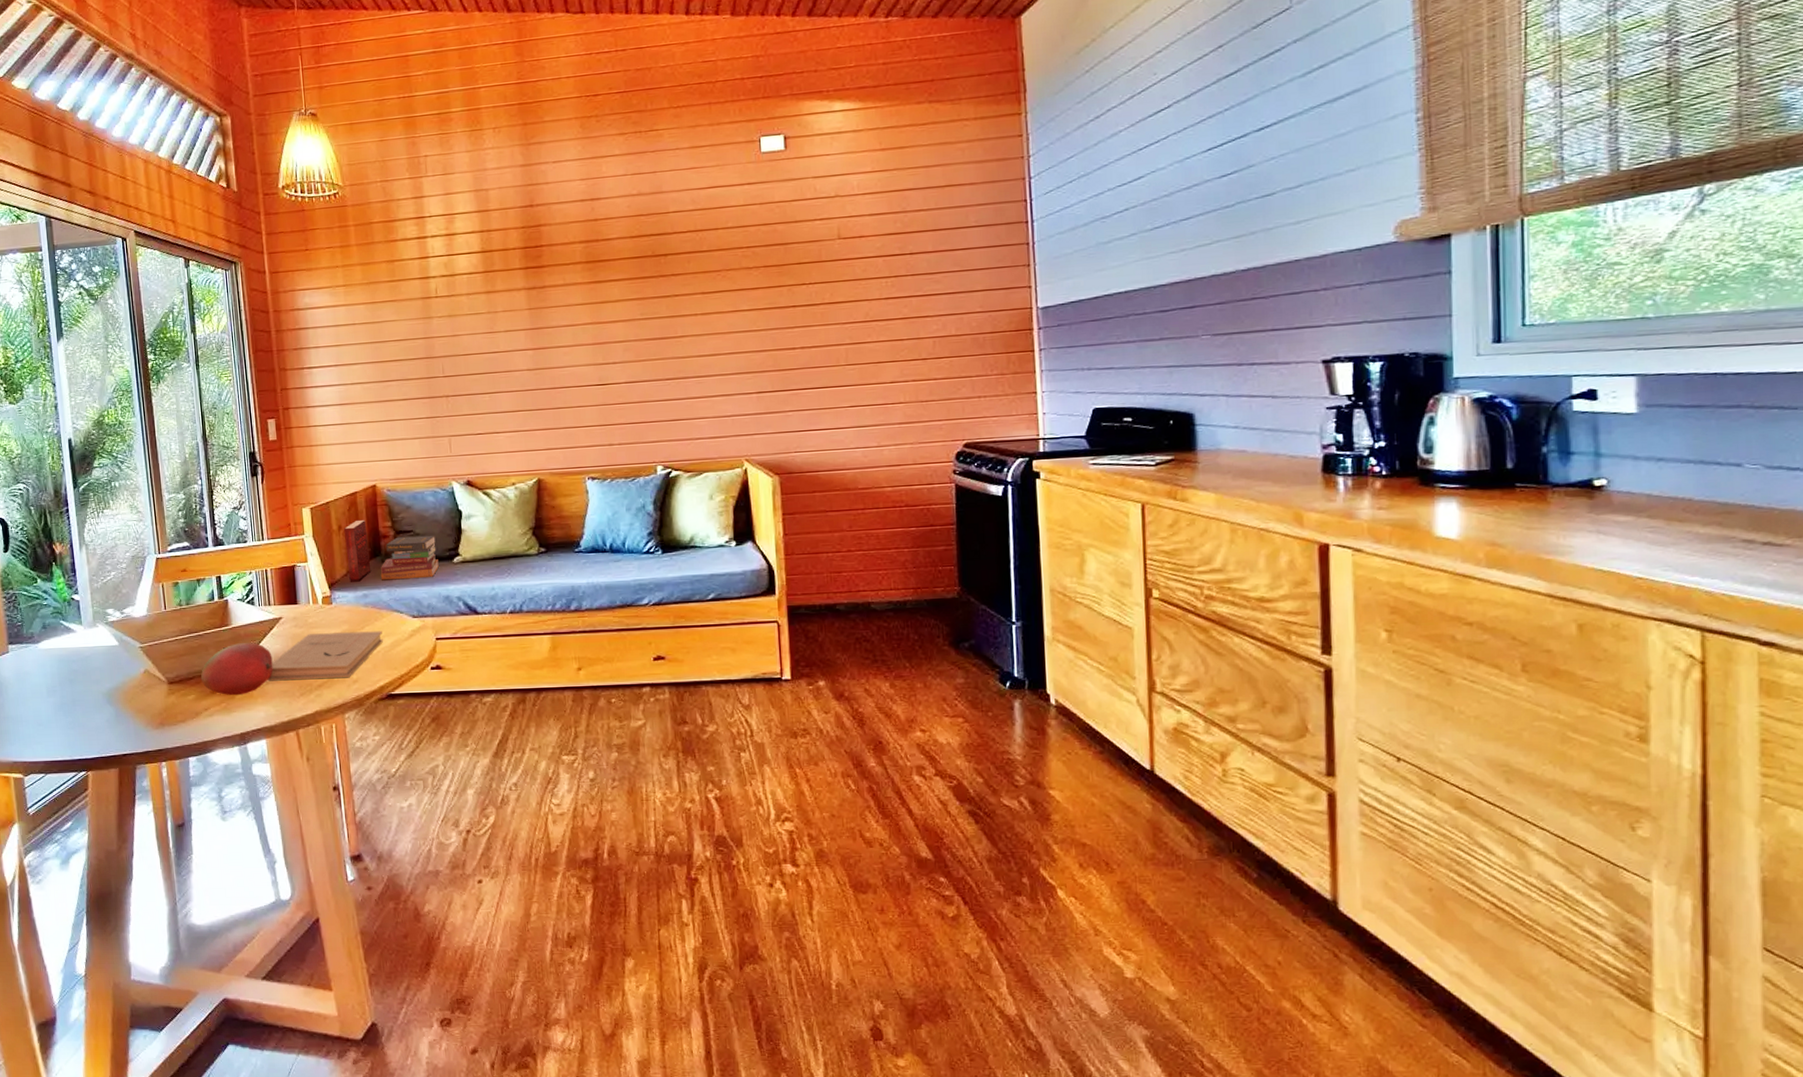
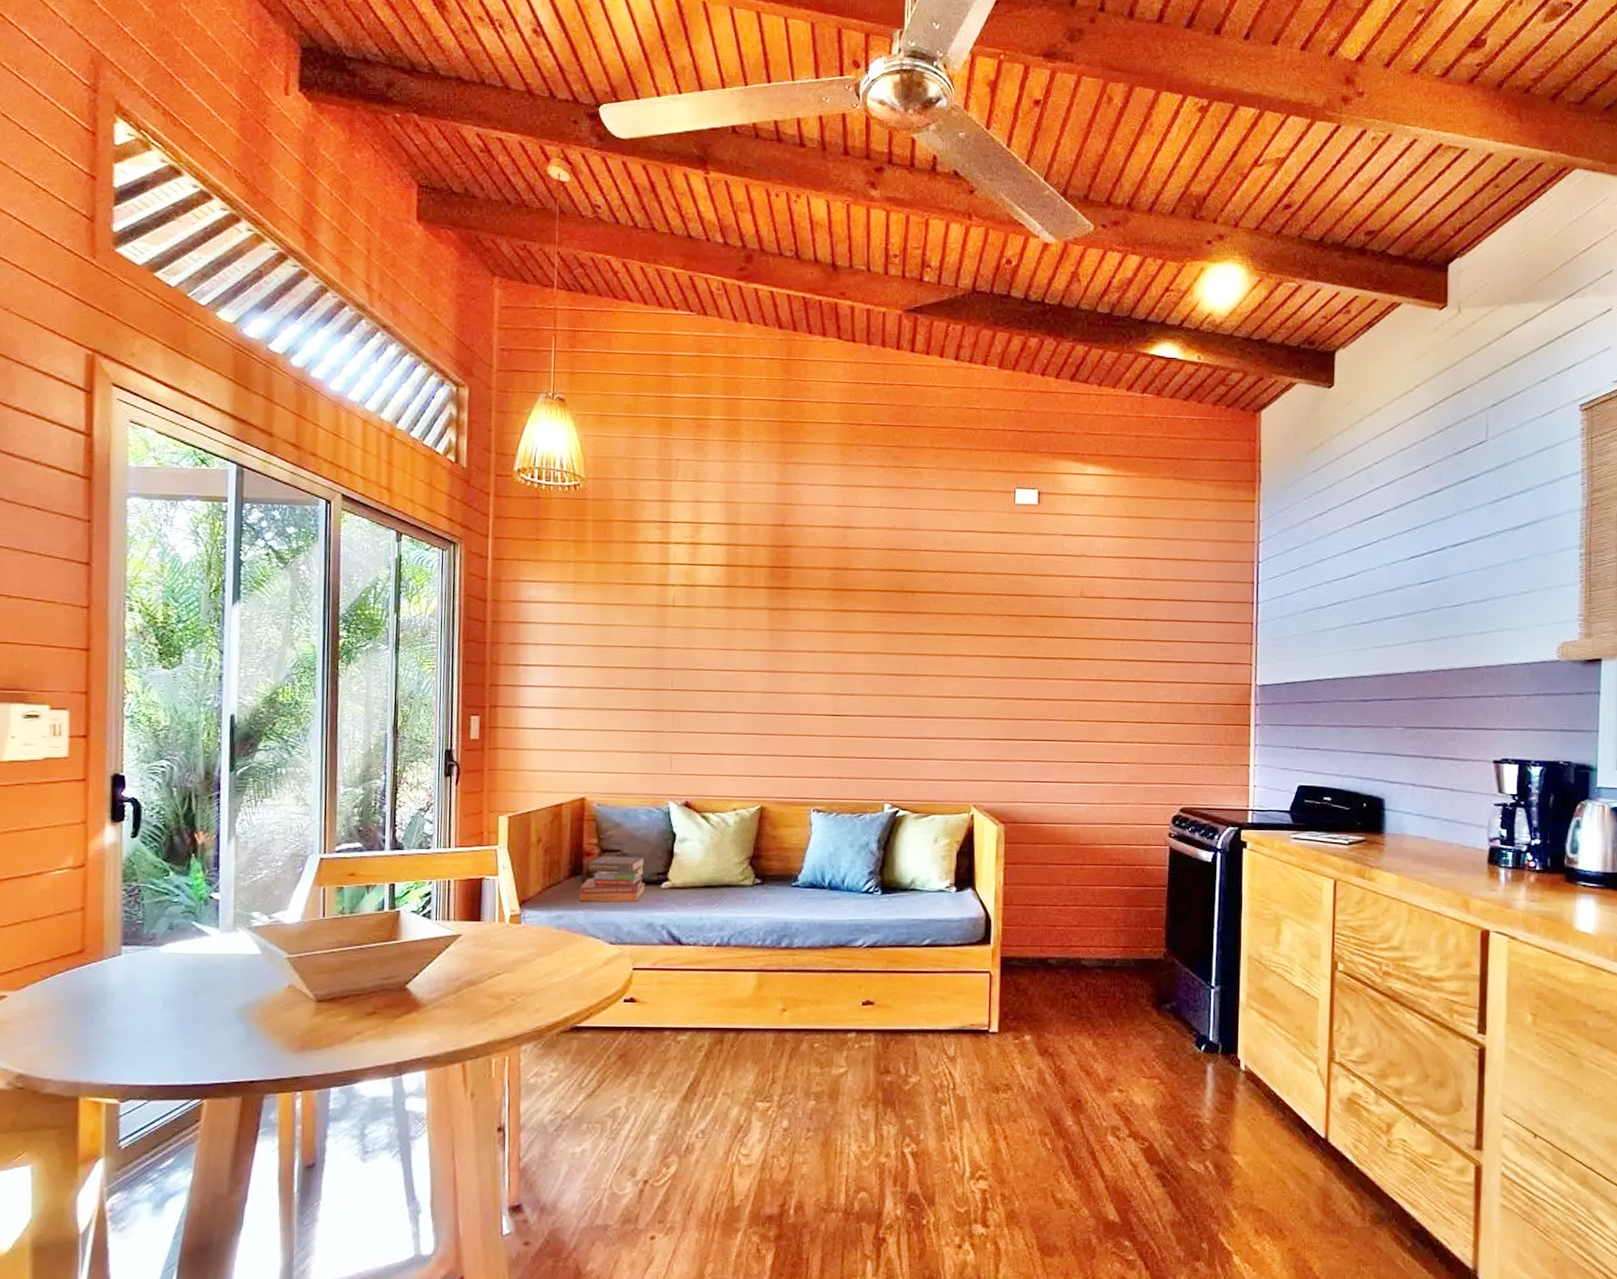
fruit: present [200,642,273,695] -> none [356,960,445,1018]
book: present [267,631,383,680] -> none [435,955,574,1007]
book: present [344,520,372,582] -> none [543,835,570,901]

